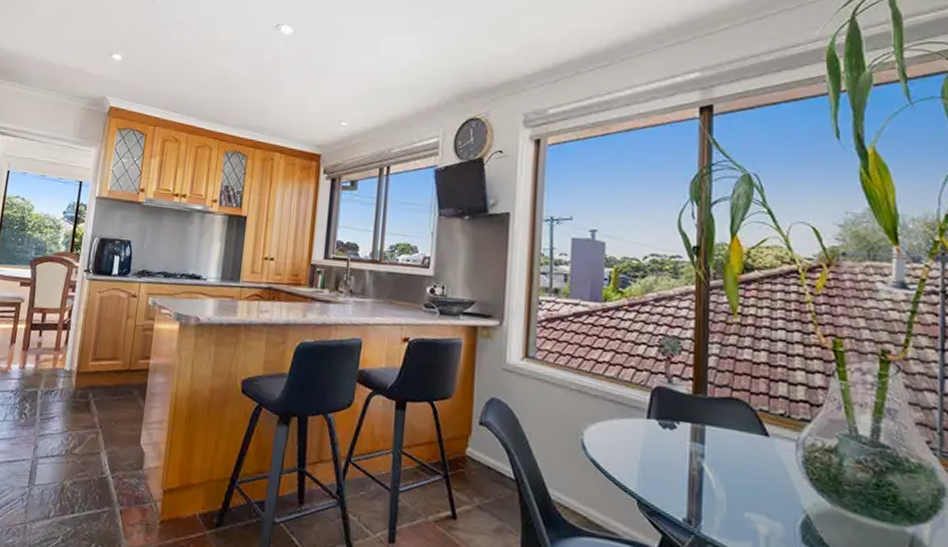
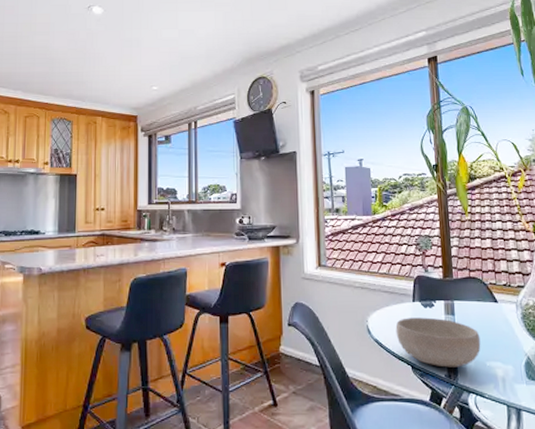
bowl: none [620,437,739,513] -> present [395,317,481,367]

